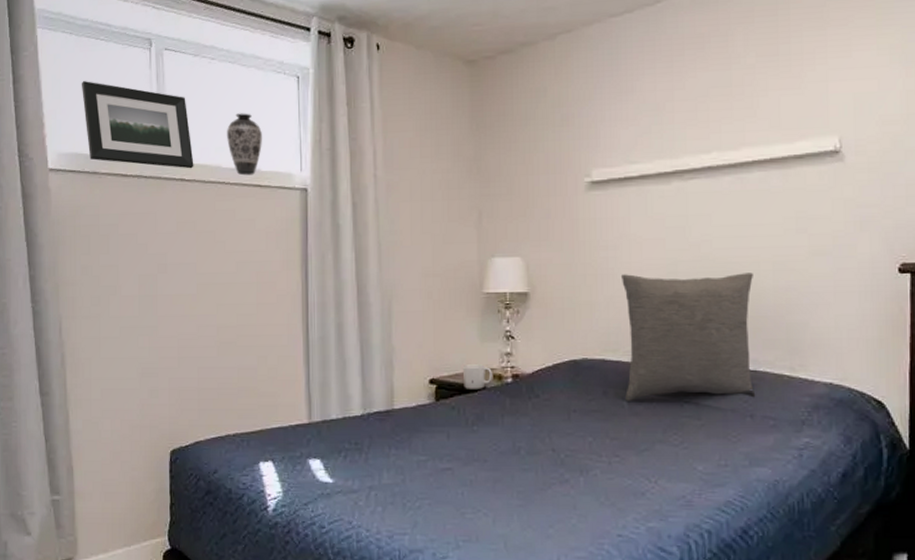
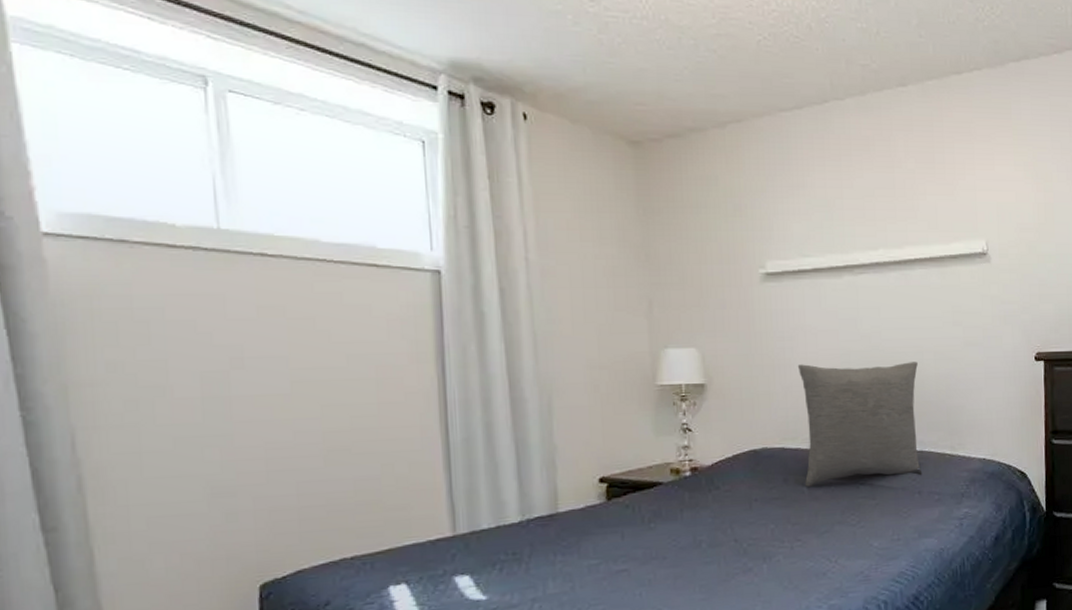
picture frame: present [82,81,194,169] -> none [94,120,280,242]
decorative vase: present [227,113,262,176] -> none [326,178,377,253]
mug: present [462,364,492,389] -> none [636,459,669,486]

